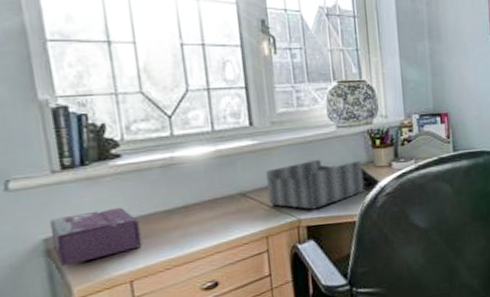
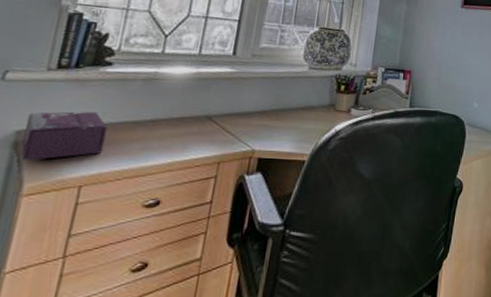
desk organizer: present [265,159,382,210] -> none [229,95,338,143]

